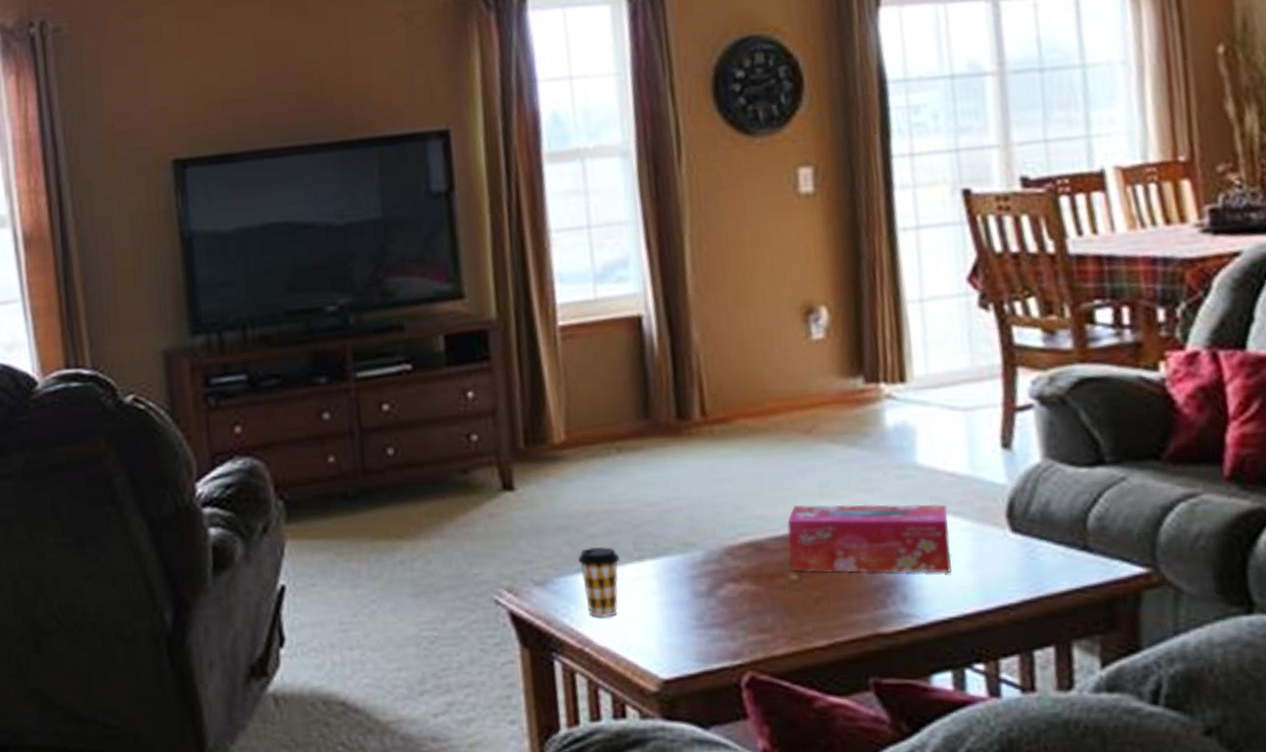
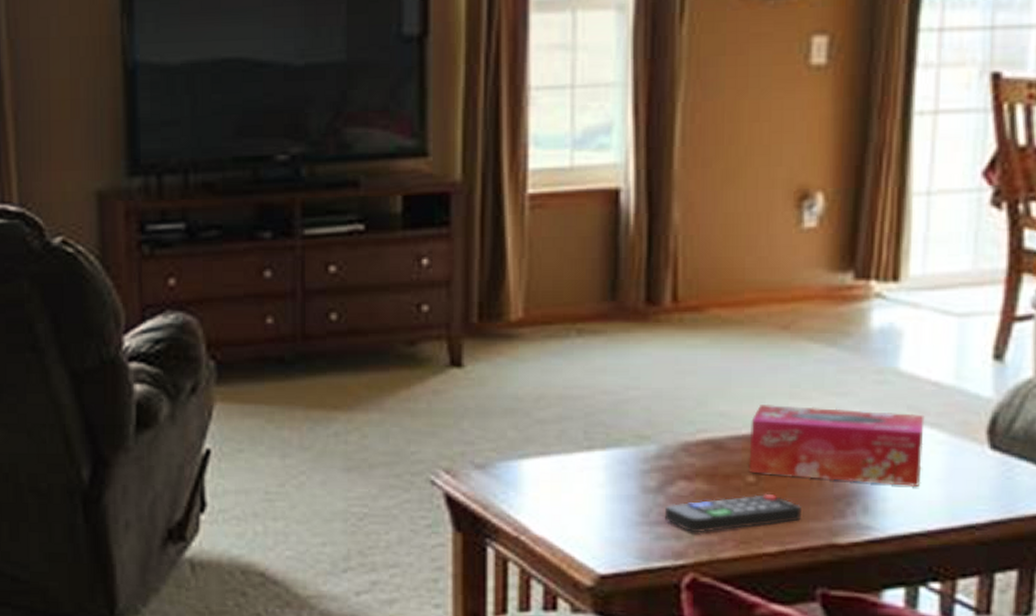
coffee cup: present [577,546,620,618] -> none [522,432,567,506]
remote control: none [717,589,846,633] -> present [665,493,803,533]

